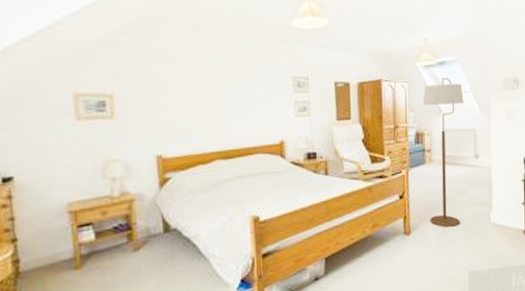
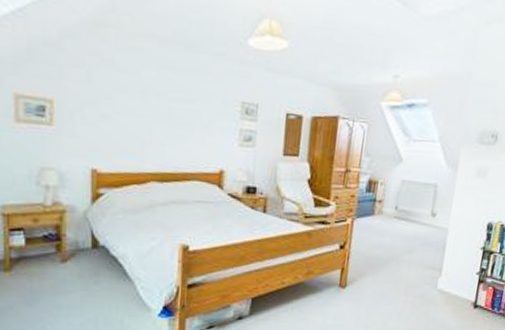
floor lamp: present [422,77,464,227] -> none [369,121,430,287]

